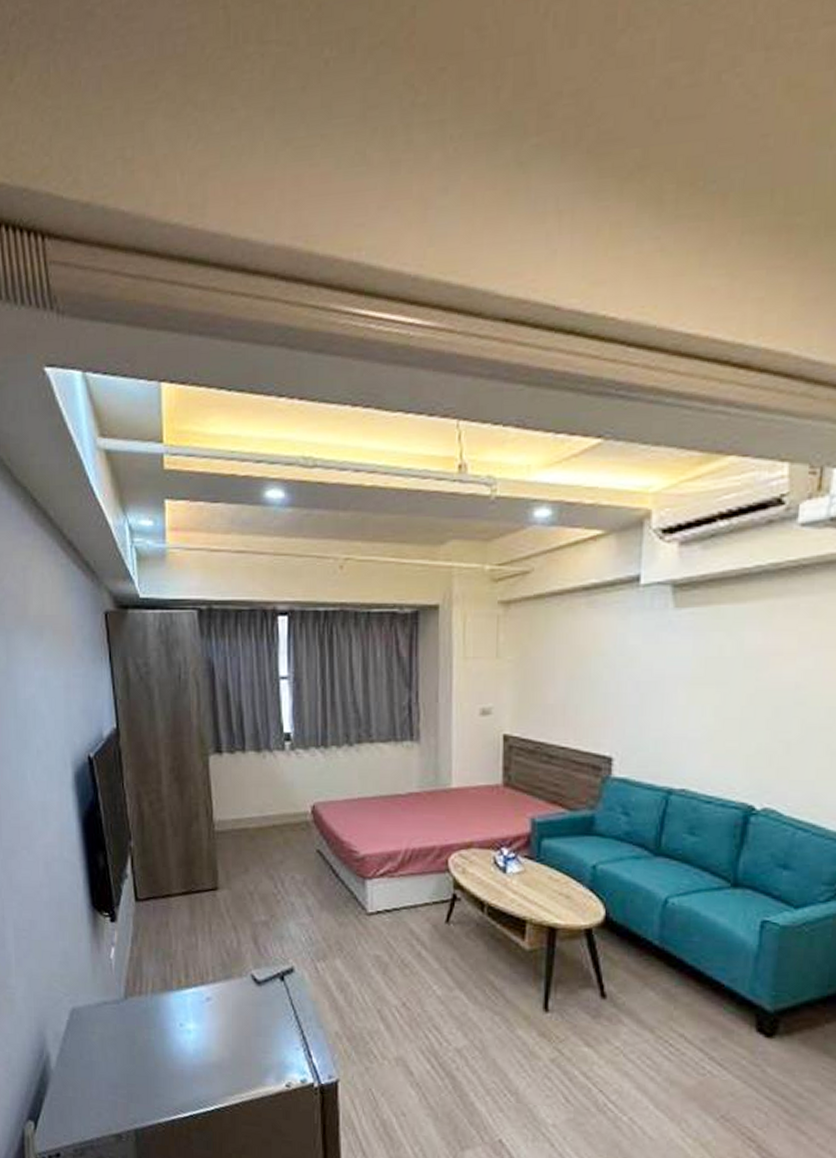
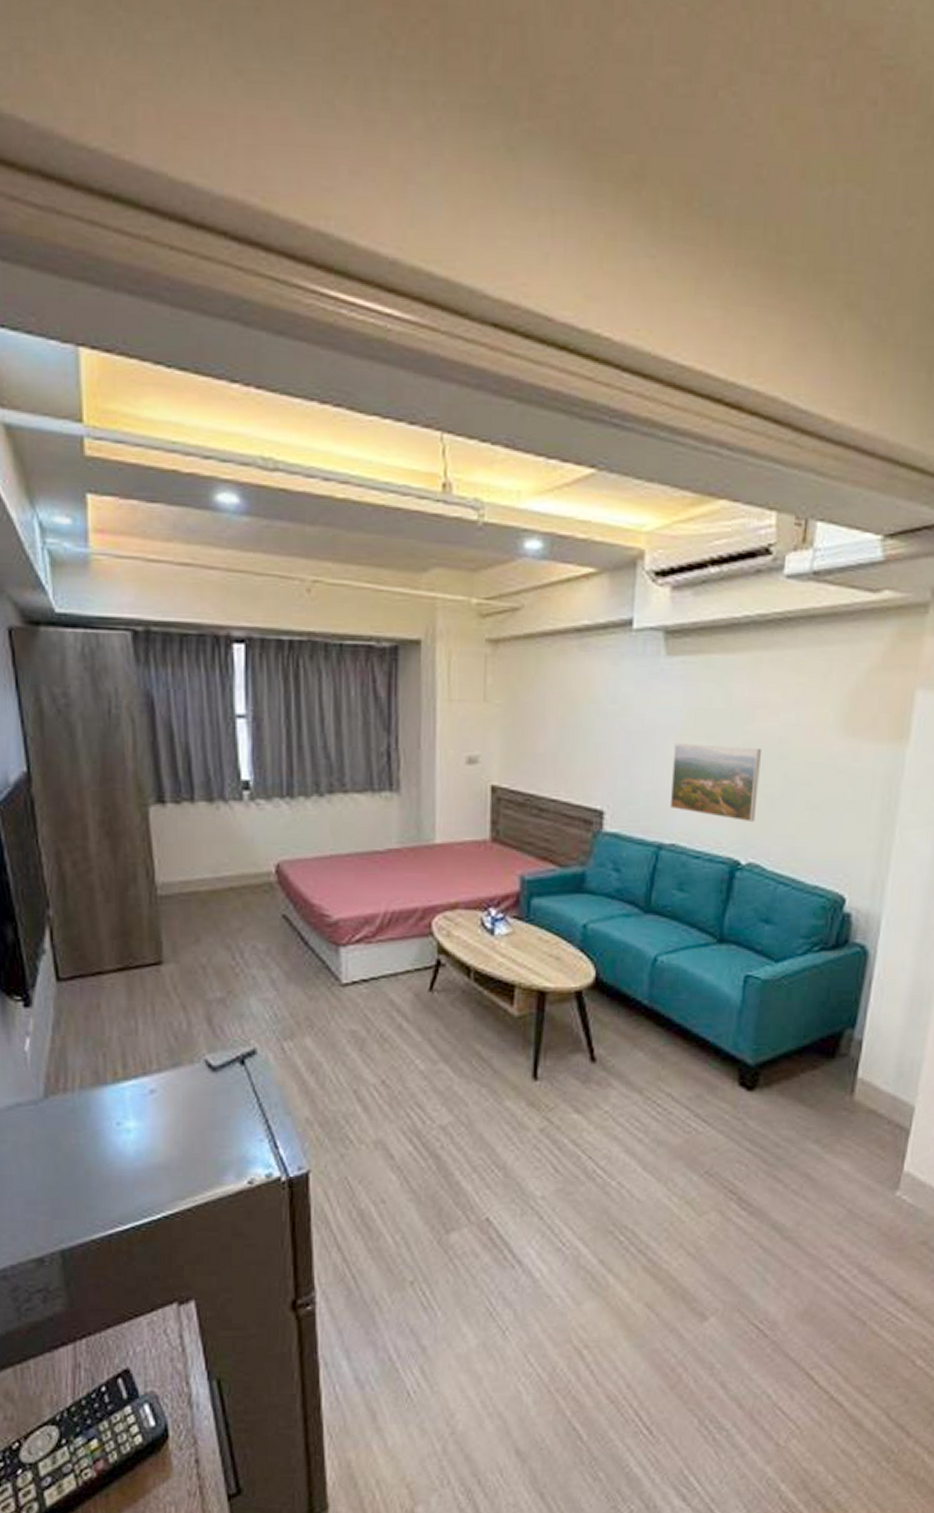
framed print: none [679,691,776,768] -> present [669,743,761,823]

